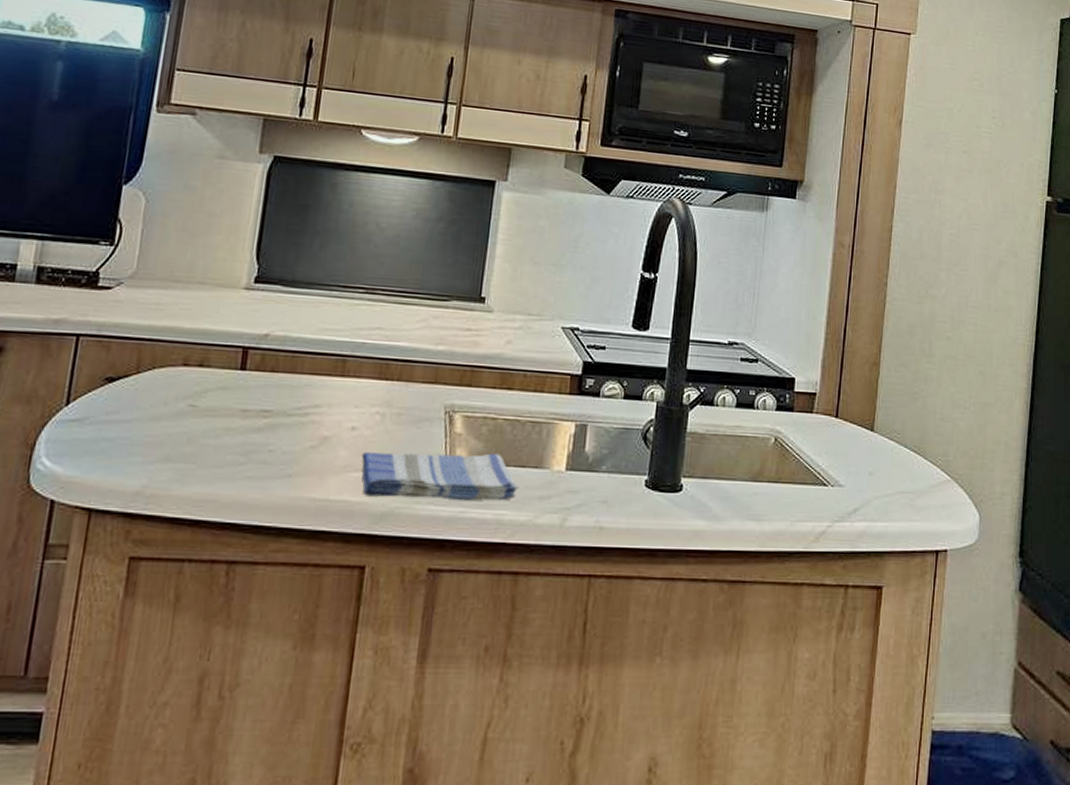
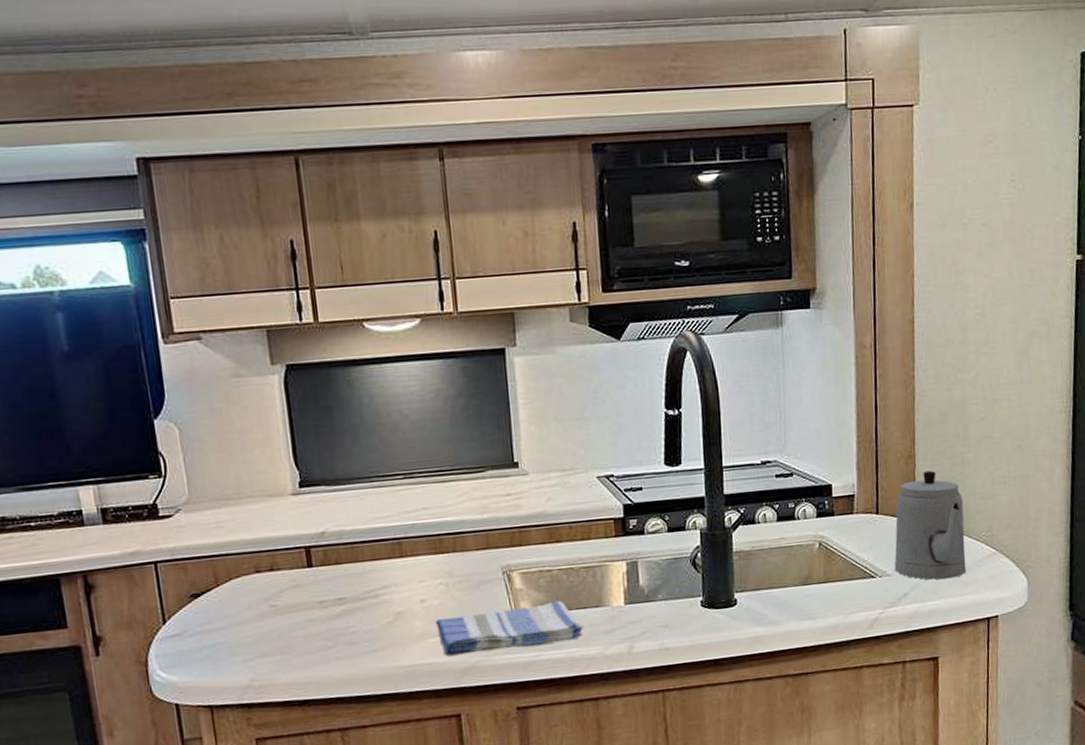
teapot: none [847,381,922,501] -> present [894,470,967,580]

